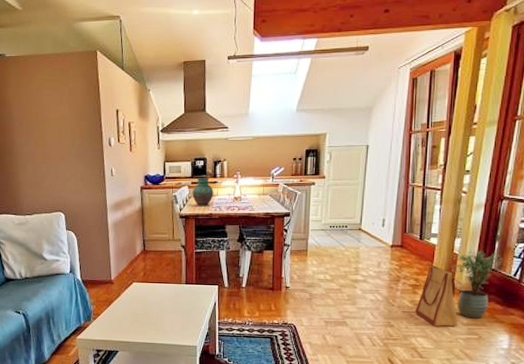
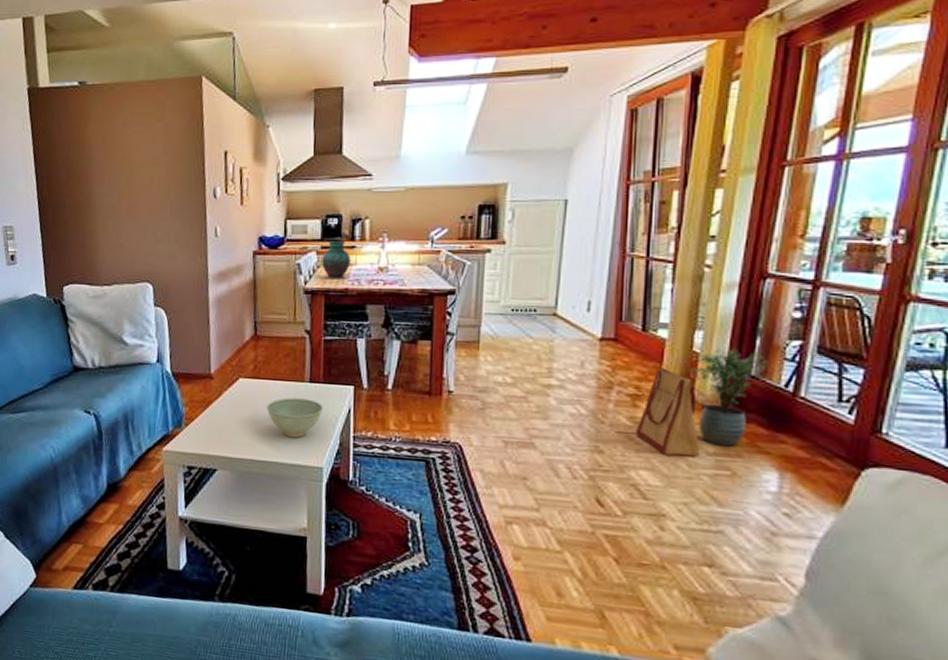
bowl: none [154,296,196,325] -> present [267,397,323,438]

